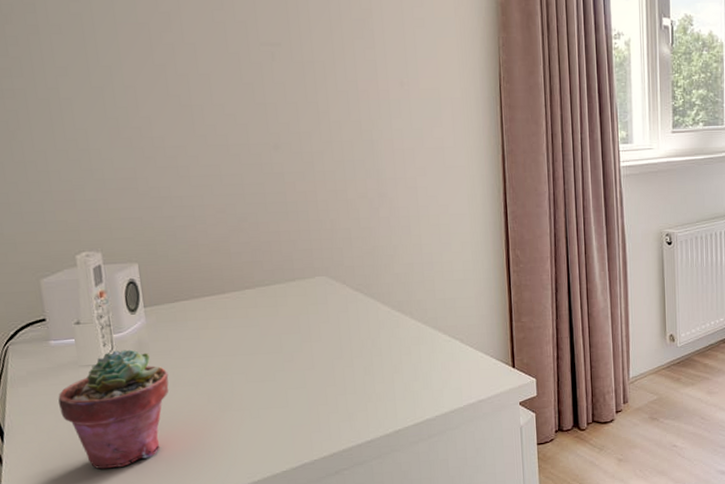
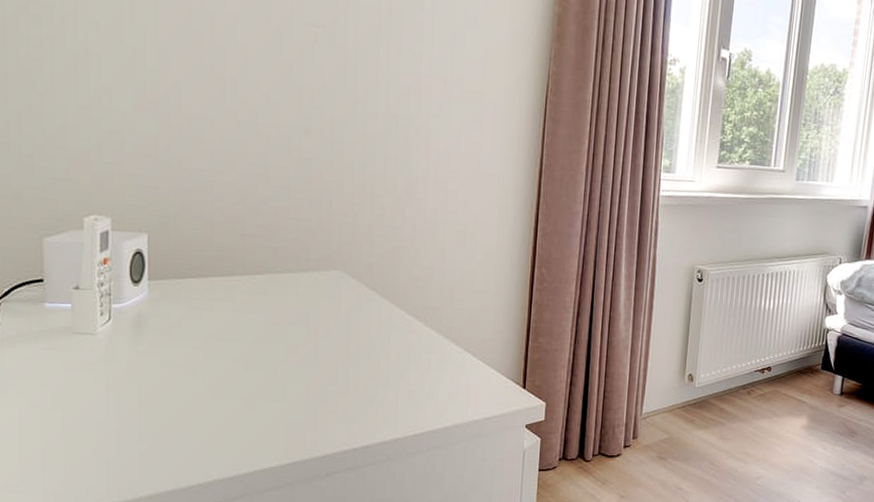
potted succulent: present [58,349,169,469] -> none [46,321,165,443]

